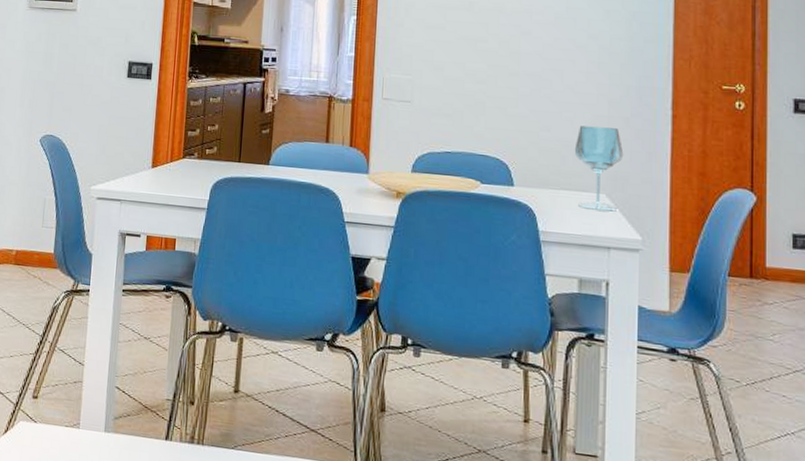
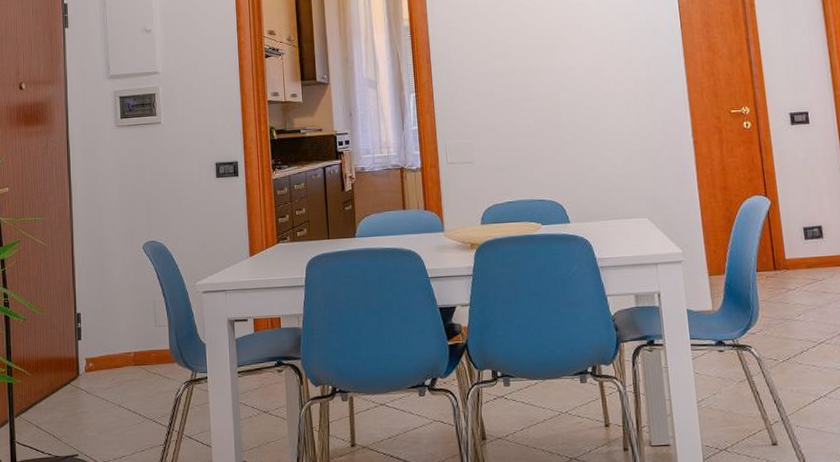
wine glass: present [574,125,624,212] -> none [616,160,659,233]

